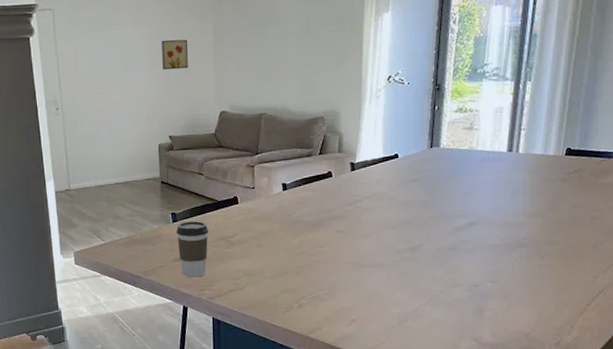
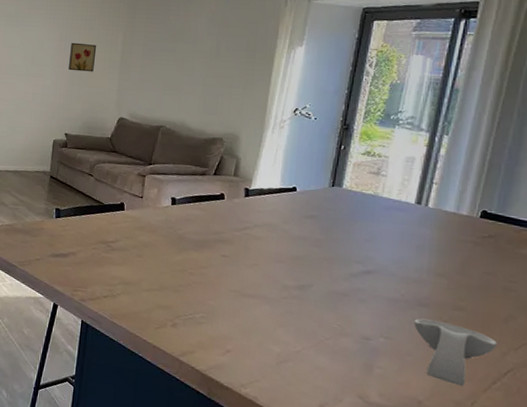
coffee cup: present [176,221,209,278] -> none [57,219,91,277]
spoon rest: none [515,258,588,313] -> present [414,318,497,386]

